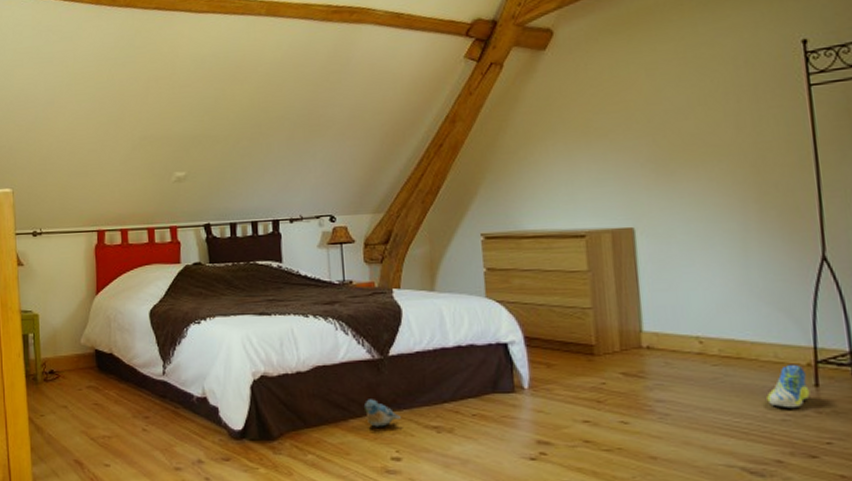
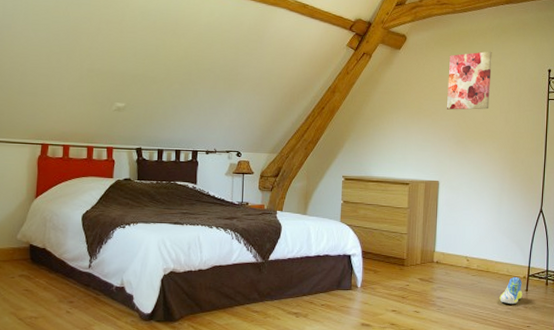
plush toy: present [365,399,401,427] -> none [247,292,272,313]
wall art: none [626,28,704,123] -> present [447,51,492,110]

